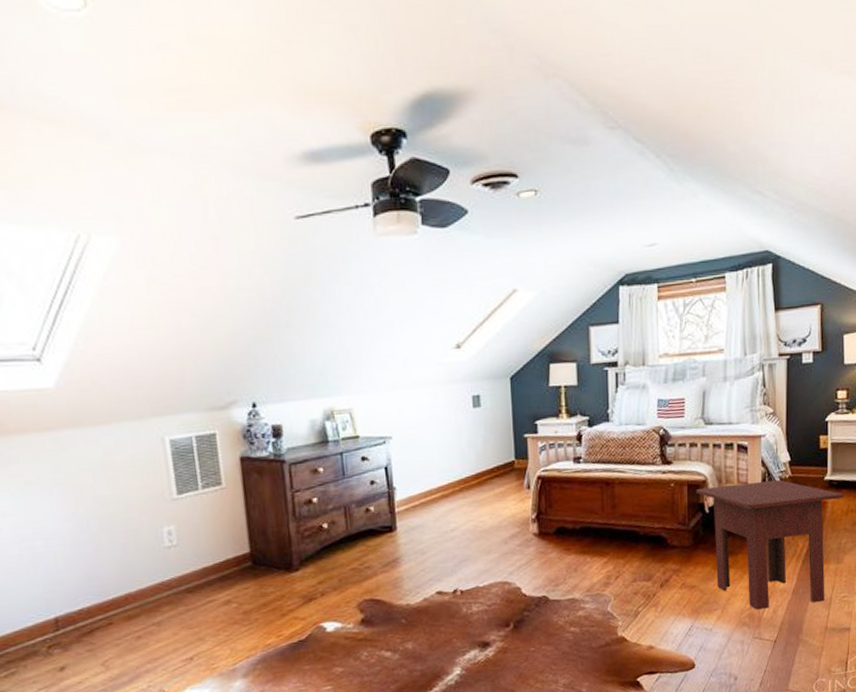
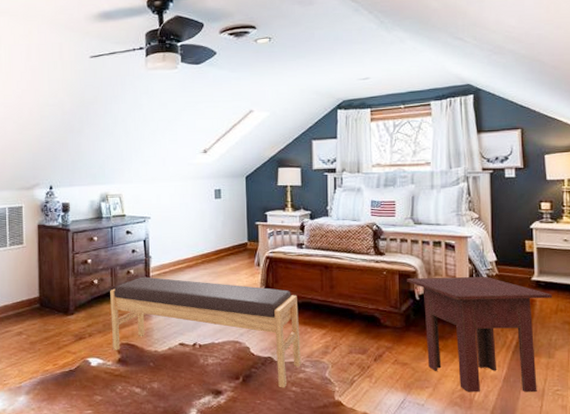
bench: none [345,513,580,631] -> present [110,276,301,388]

